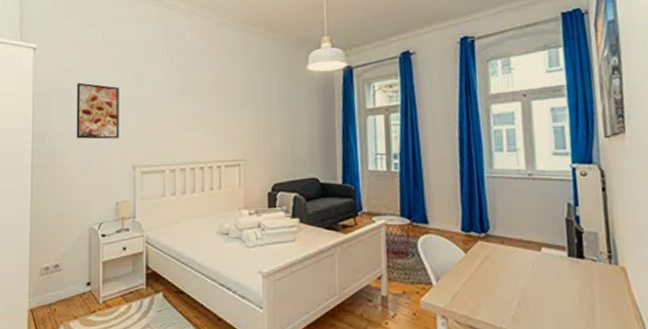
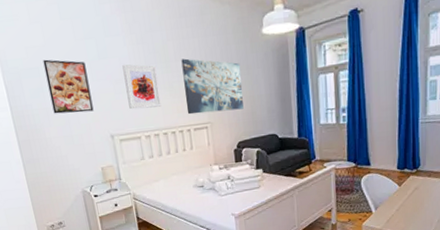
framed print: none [157,92,192,140] -> present [122,64,161,110]
wall art: none [219,90,283,150] -> present [181,58,244,115]

